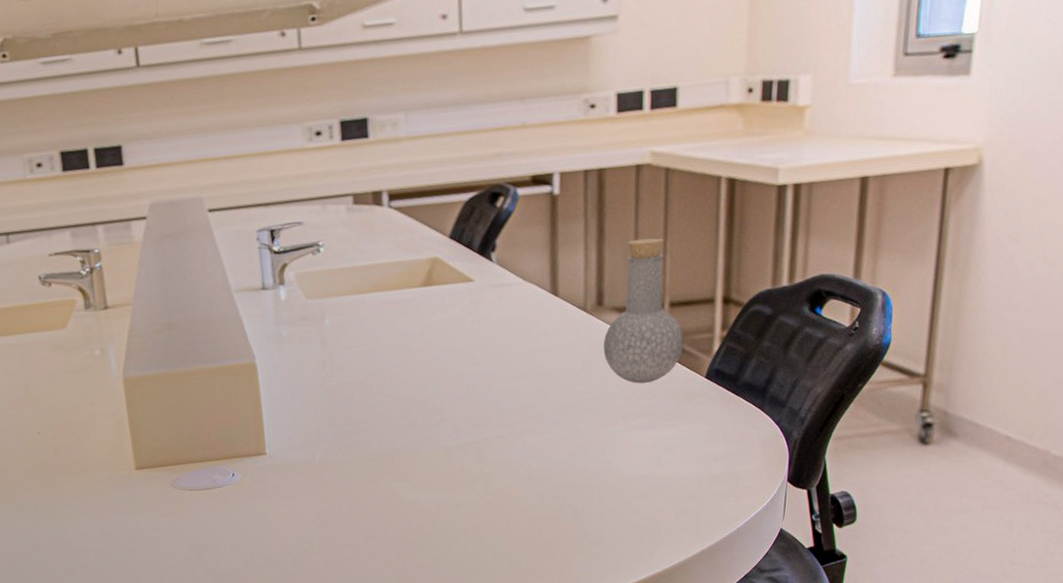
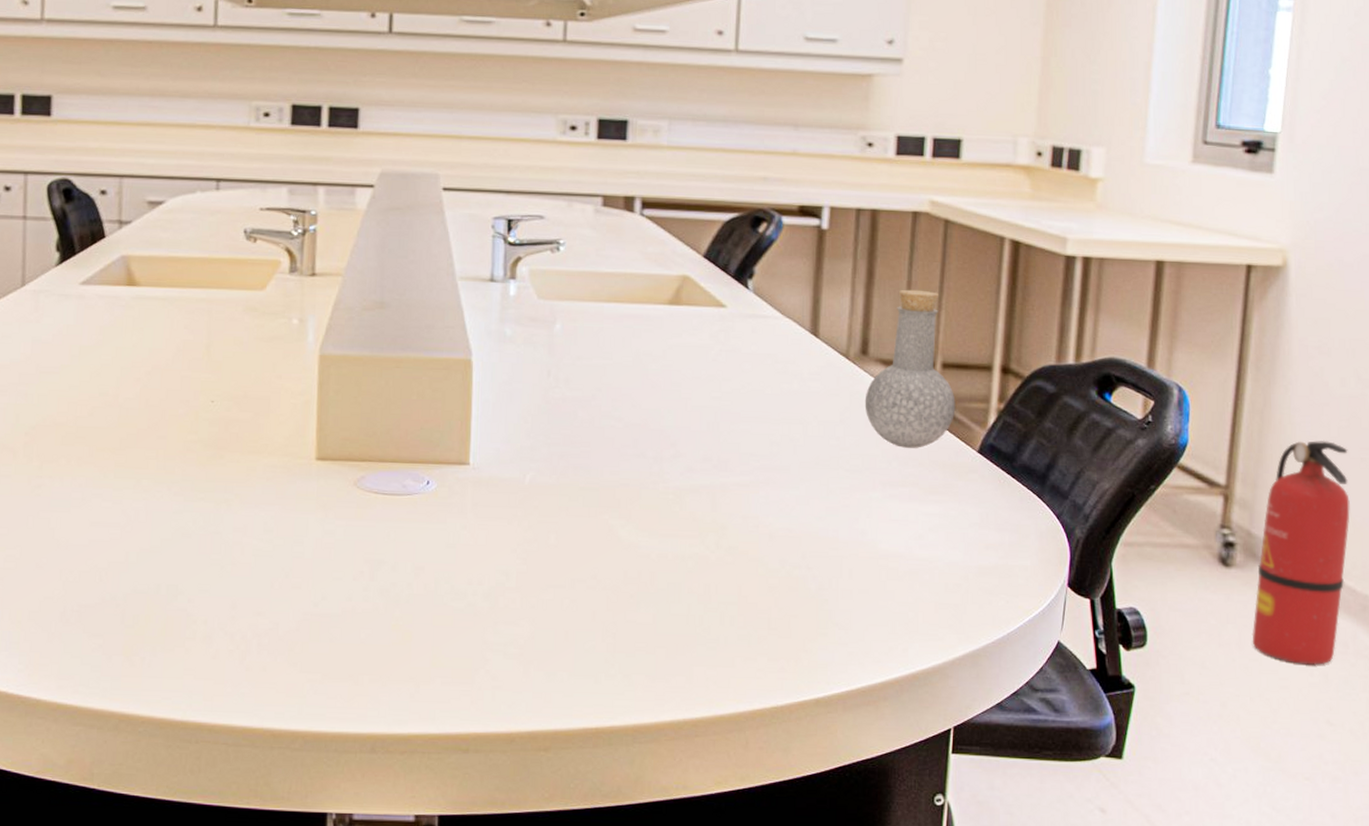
fire extinguisher: none [947,320,1035,518] -> present [1252,440,1350,665]

